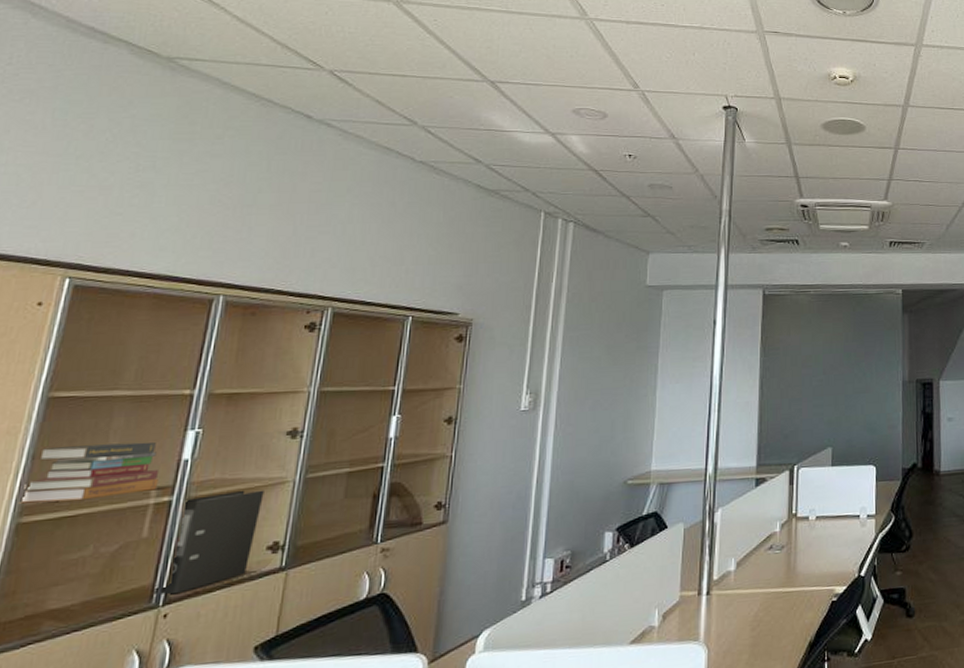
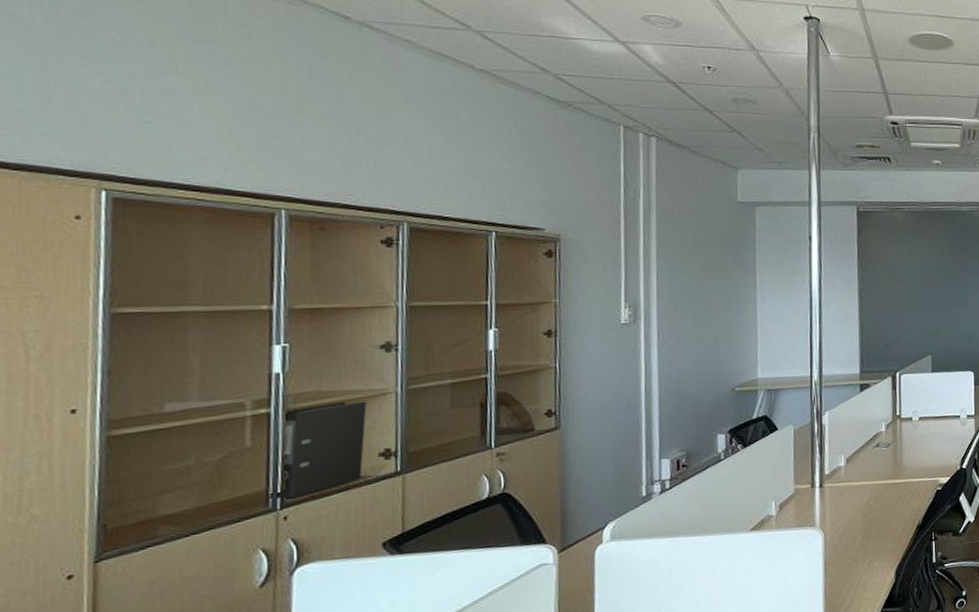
books: present [18,442,160,504] -> none [103,356,252,418]

